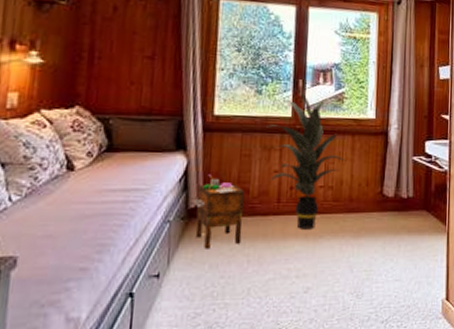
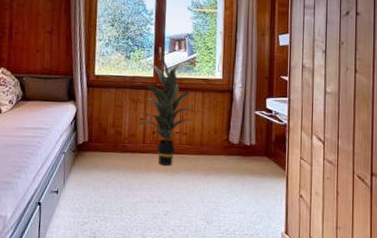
nightstand: present [194,174,245,249] -> none [82,119,118,175]

